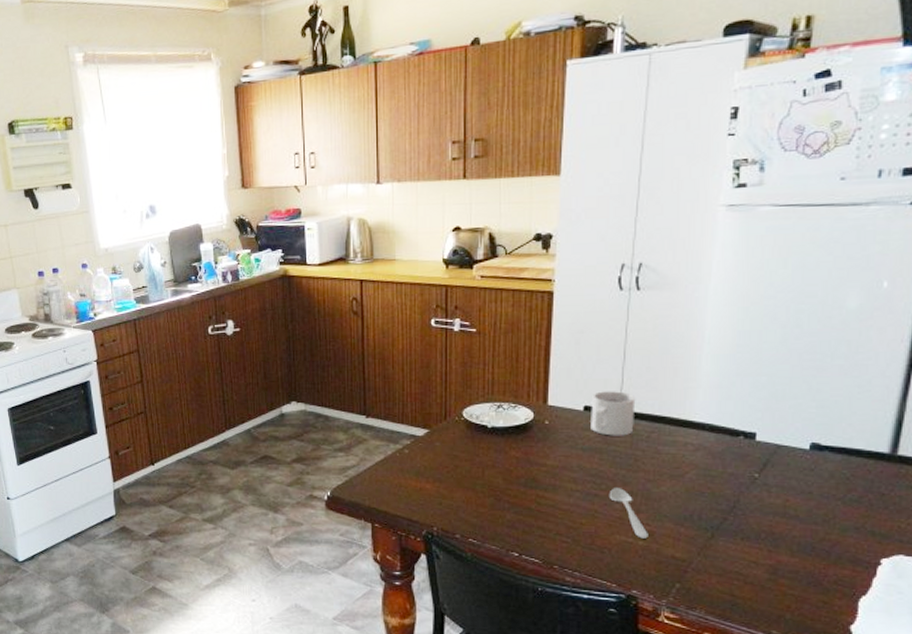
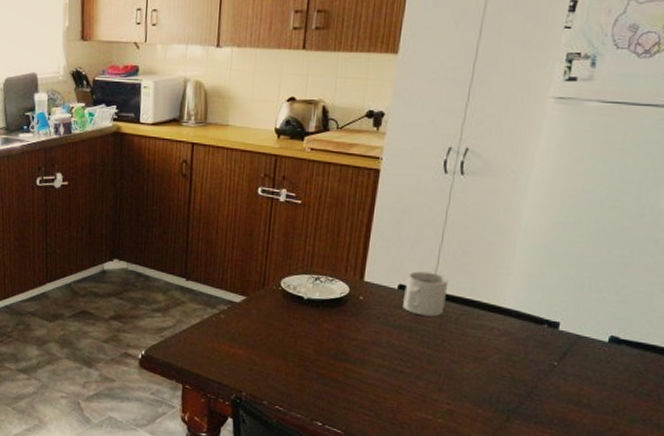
spoon: present [609,486,648,539] -> none [413,365,448,417]

